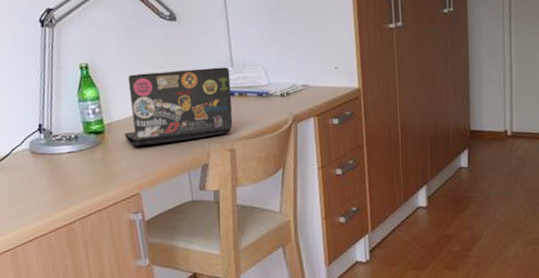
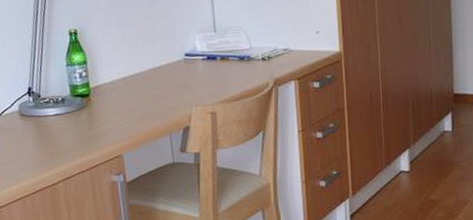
laptop: present [125,67,233,147] -> none [109,32,215,109]

